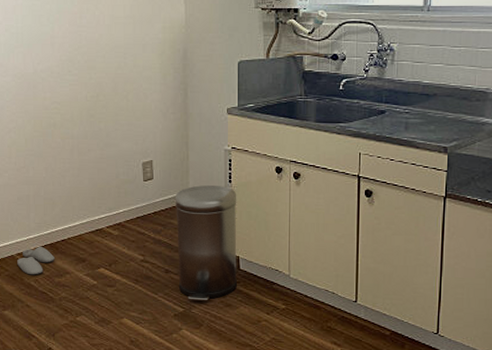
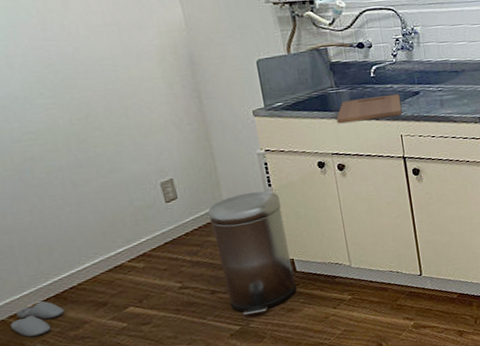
cutting board: none [300,110,365,133] -> present [336,94,403,124]

